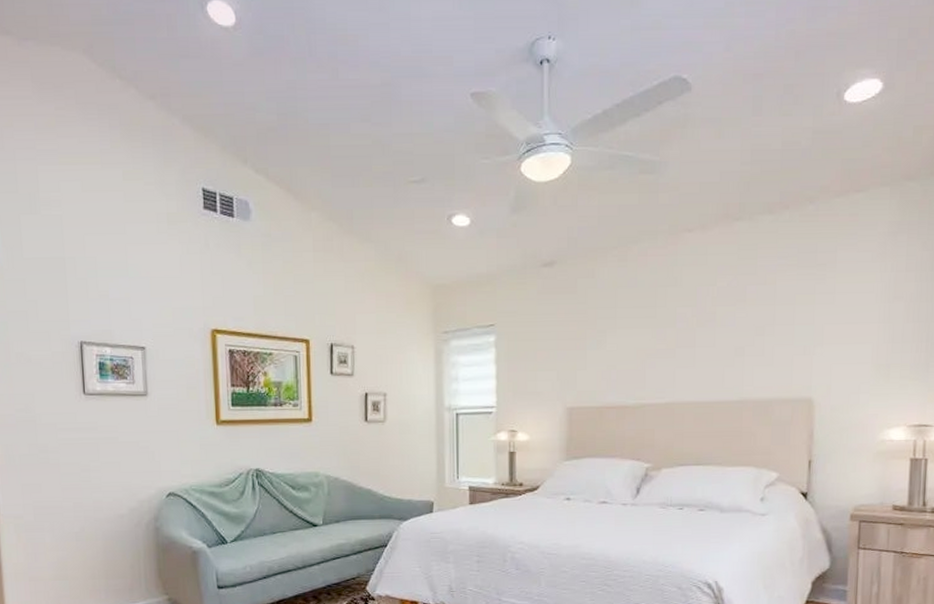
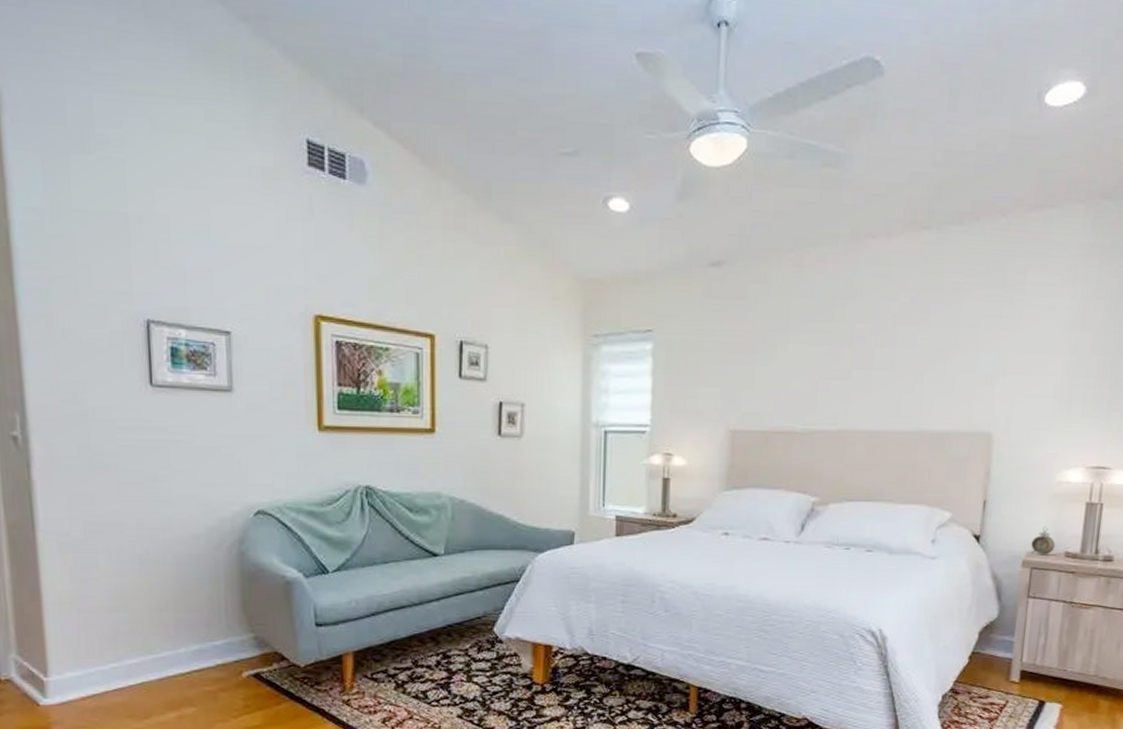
alarm clock: none [857,482,882,509] -> present [1030,526,1056,556]

